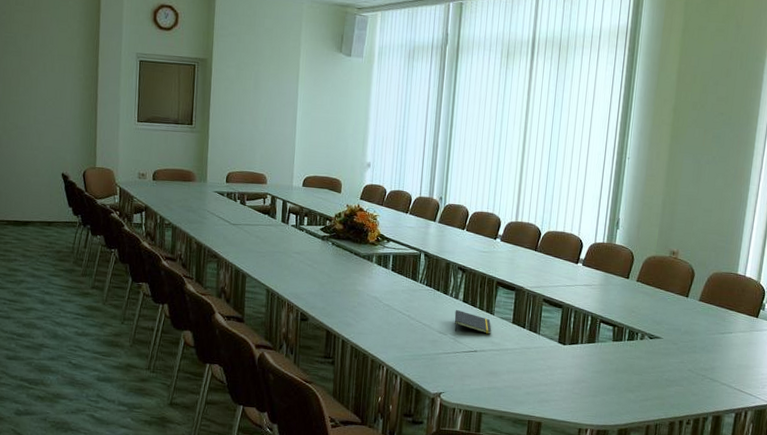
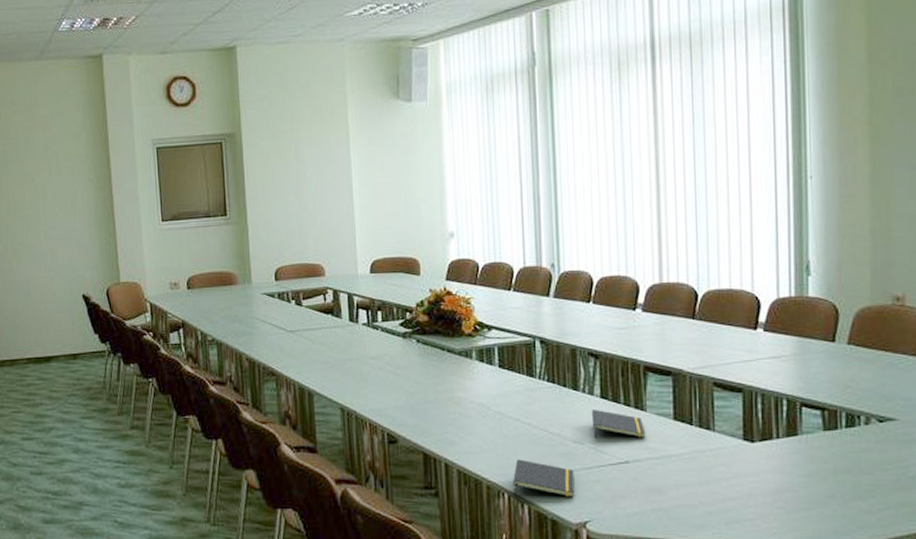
notepad: none [390,342,437,374] -> present [513,459,575,498]

